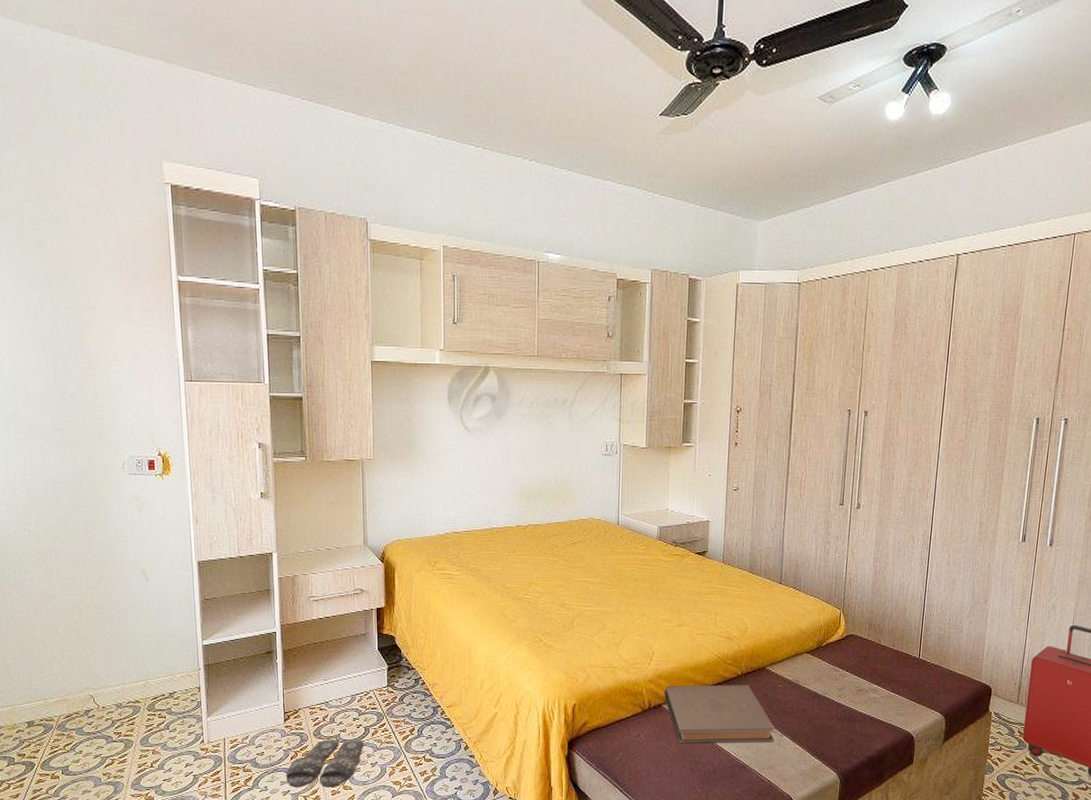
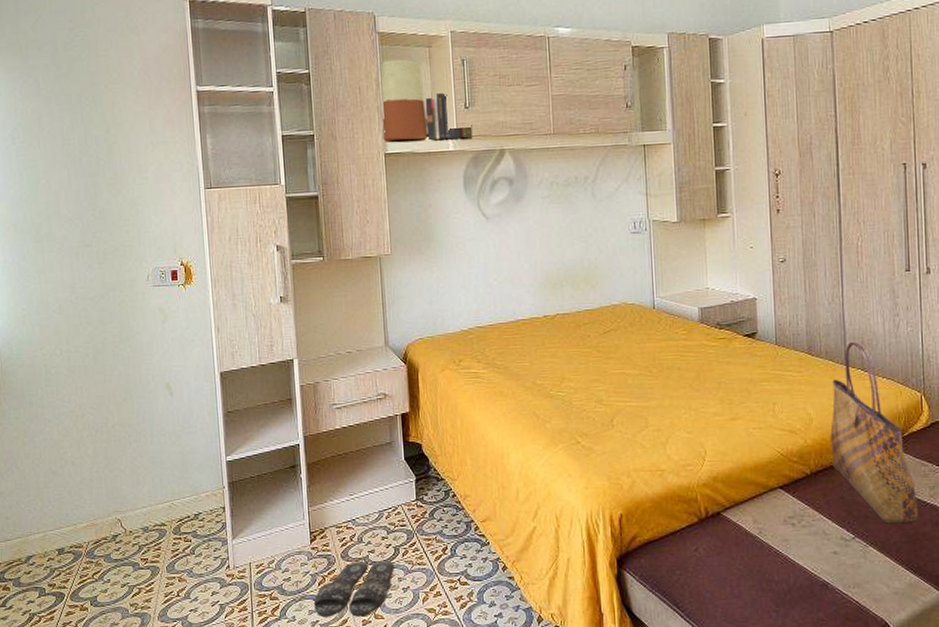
vase: none [370,269,414,352] -> present [380,59,427,143]
books: none [415,306,459,355] -> present [426,92,473,142]
book: present [664,685,775,744] -> none [722,486,858,559]
tote bag: none [760,563,827,718] -> present [830,341,918,524]

